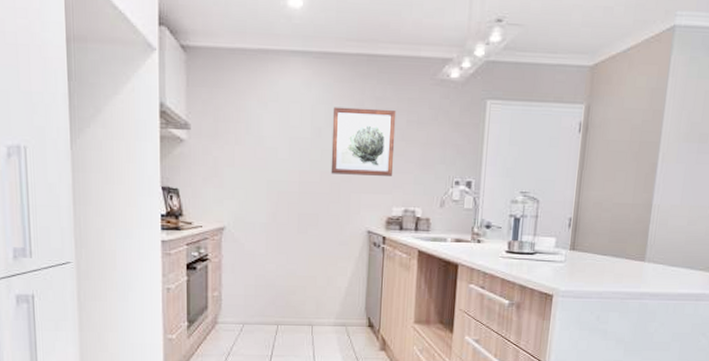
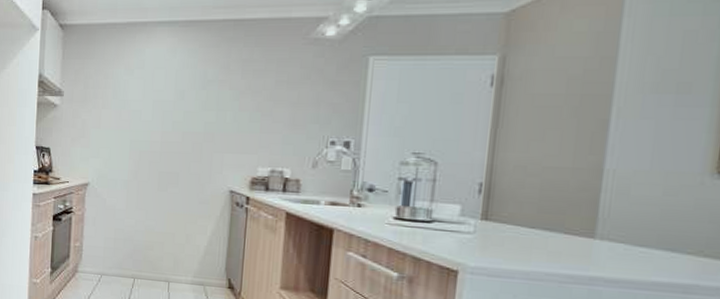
wall art: present [330,107,396,176] -> none [193,70,264,136]

